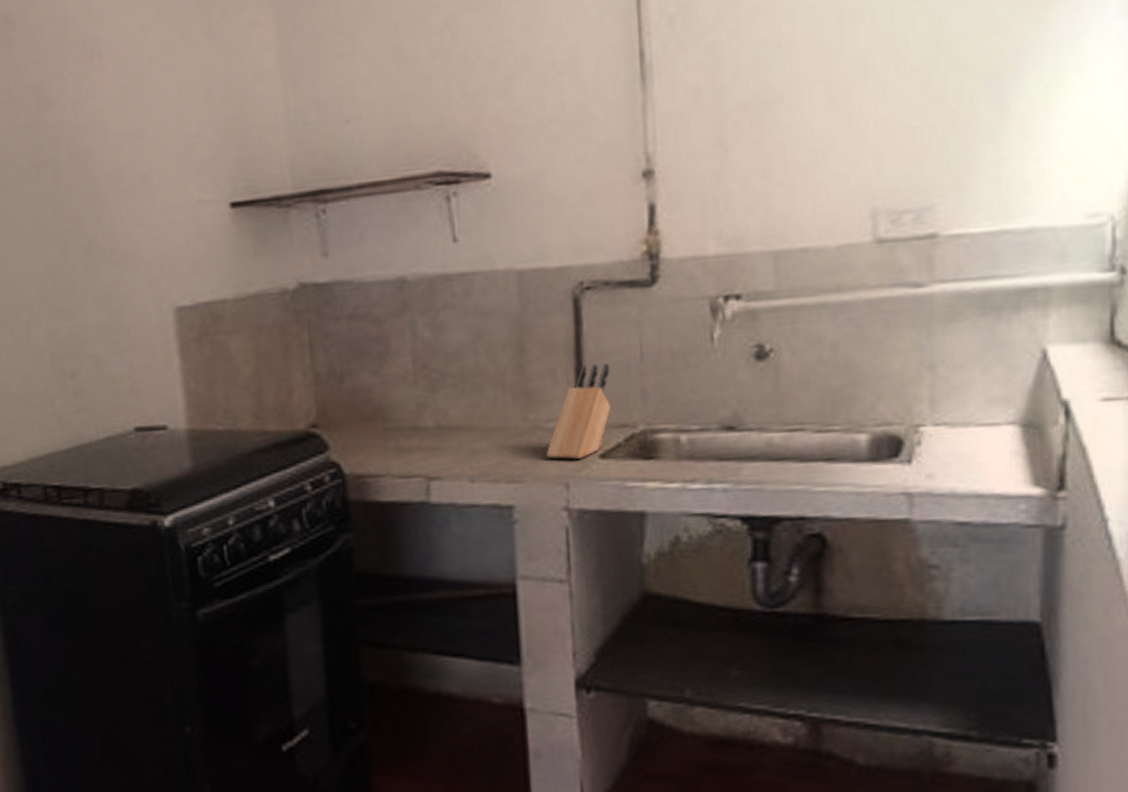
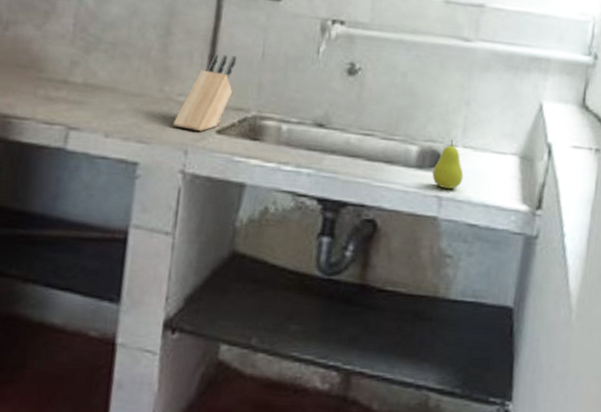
fruit: none [894,417,940,483] -> present [432,139,464,190]

